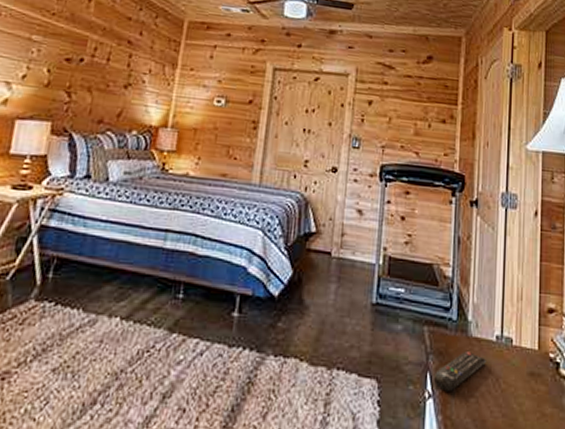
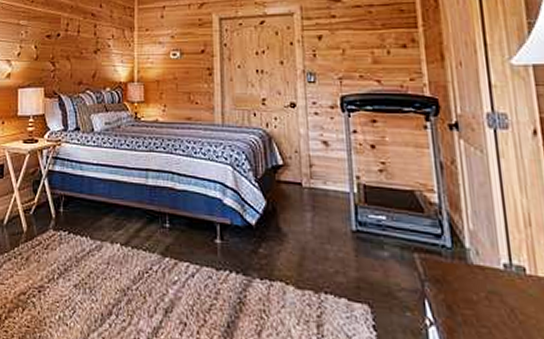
remote control: present [433,350,486,392] -> none [433,278,495,321]

